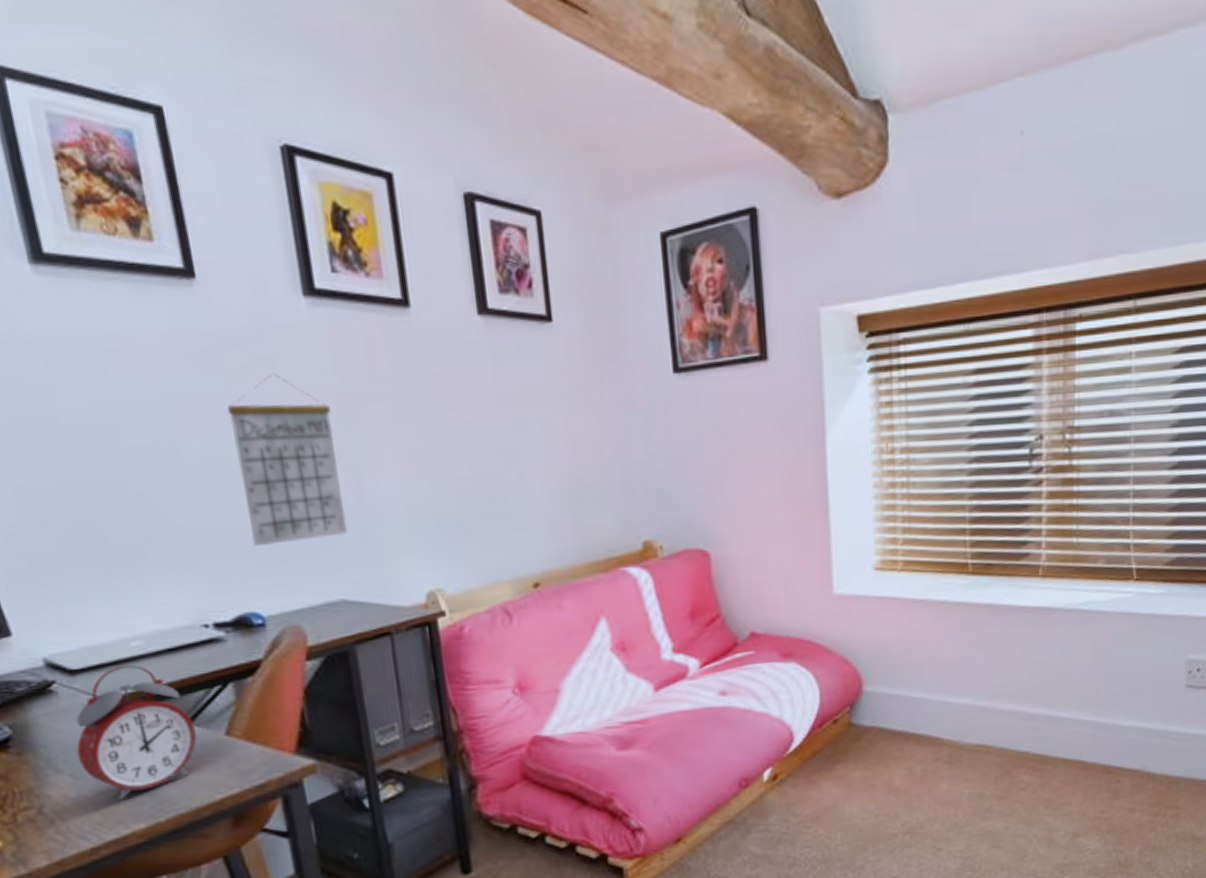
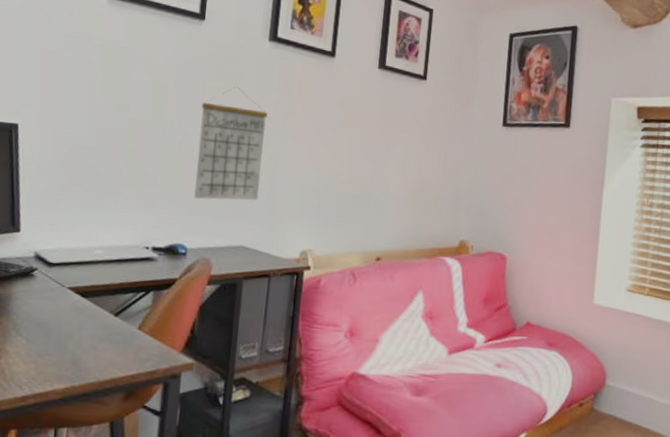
alarm clock: present [76,664,197,800] -> none [34,265,119,364]

